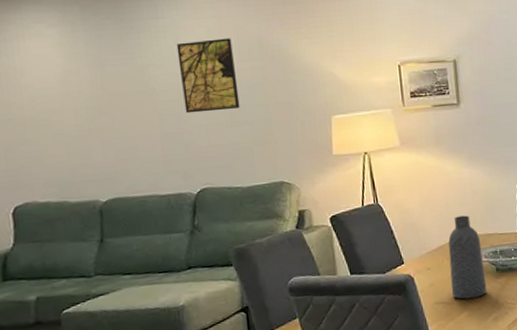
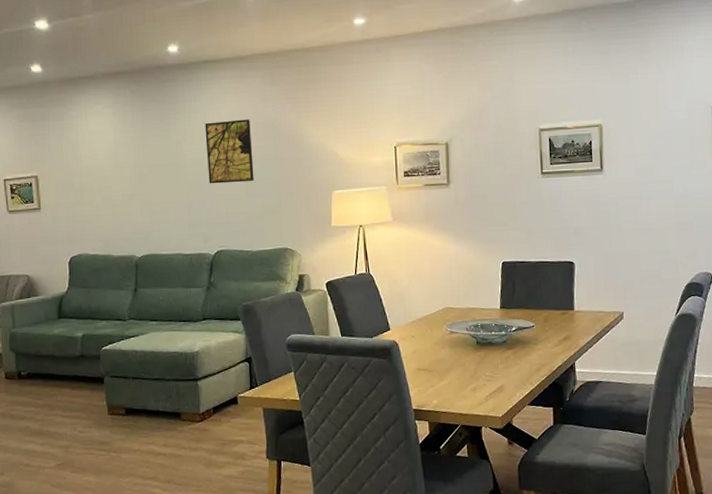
vase: present [448,215,487,300] -> none [432,289,467,368]

